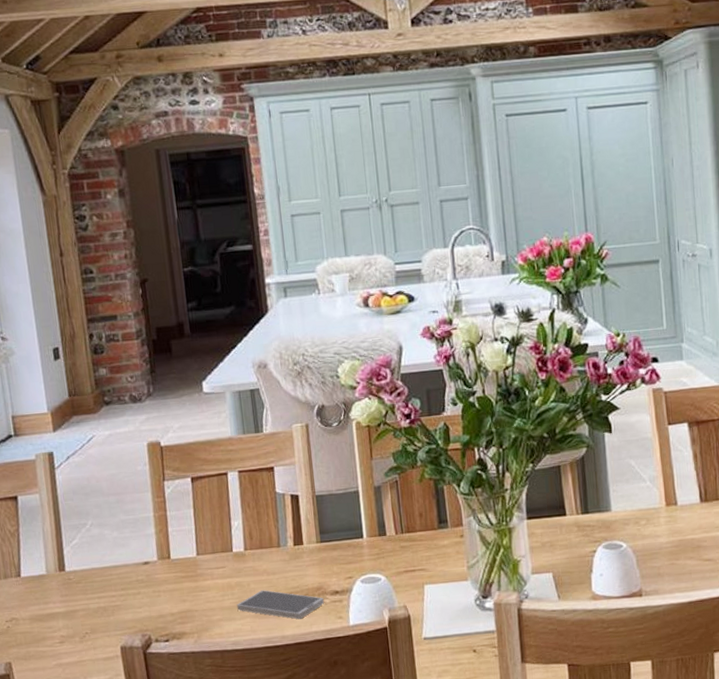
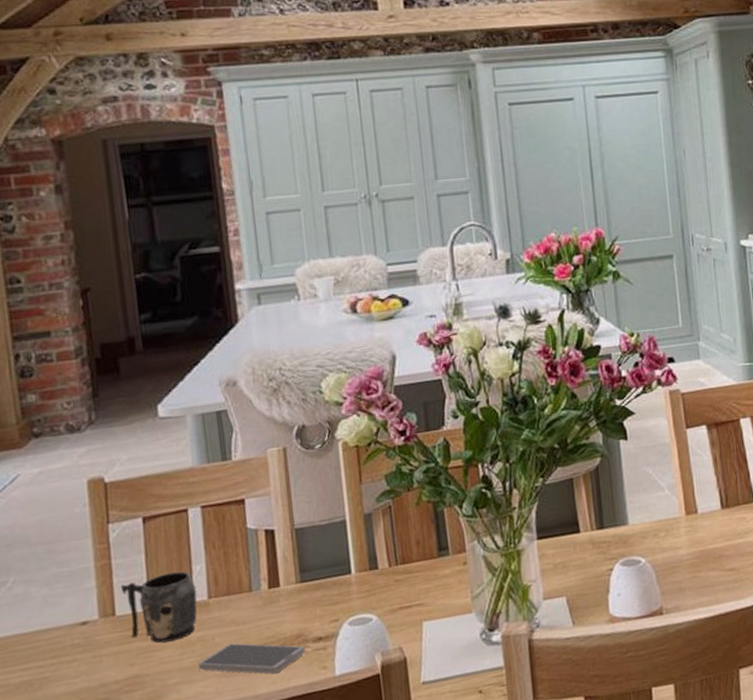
mug: none [175,525,236,585] -> present [121,571,198,643]

